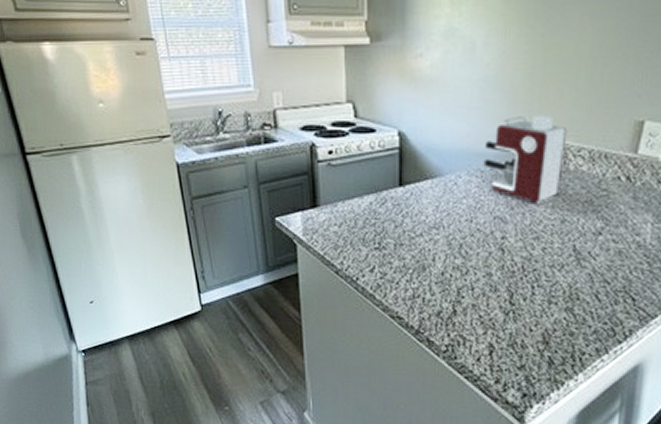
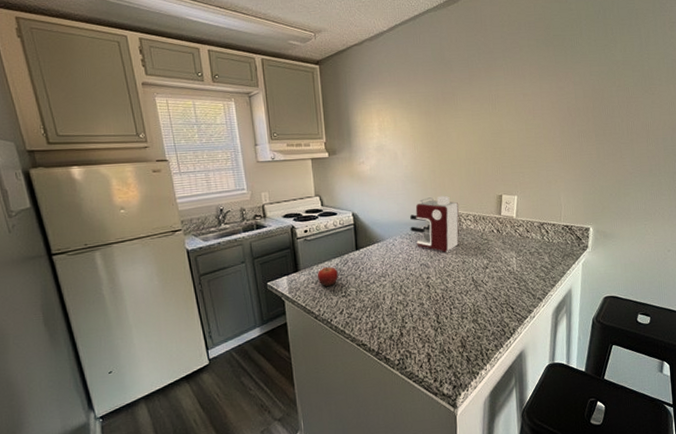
fruit: none [342,204,371,232] -> present [317,266,338,286]

